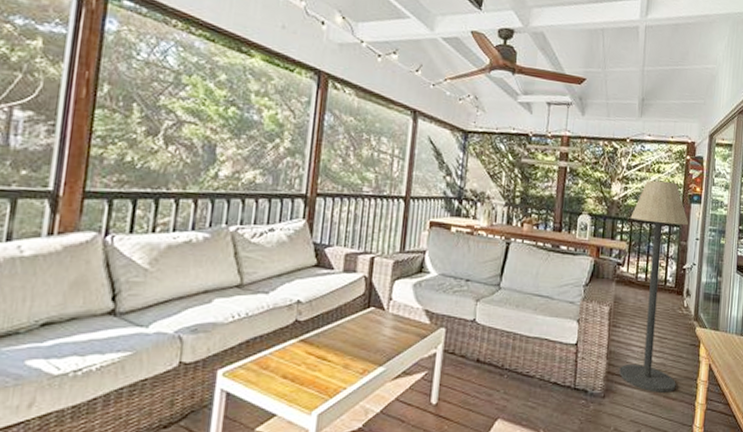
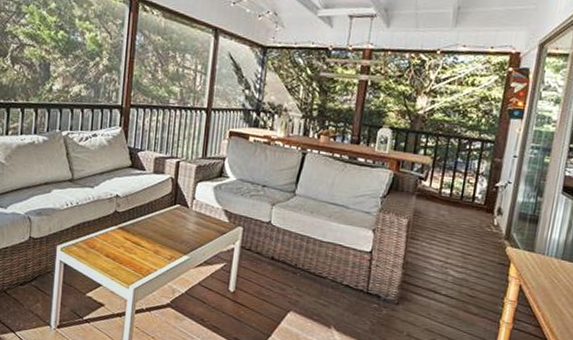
floor lamp: present [619,181,689,393] -> none [415,94,506,308]

